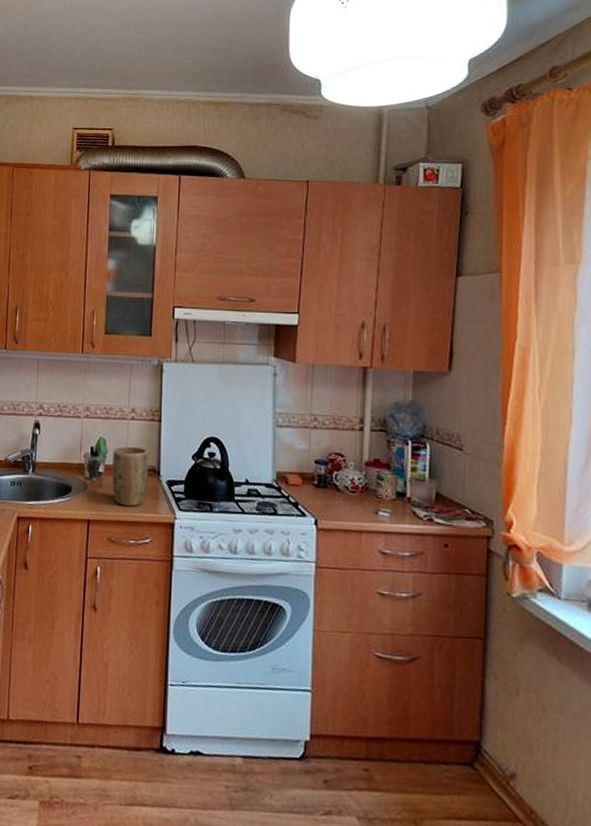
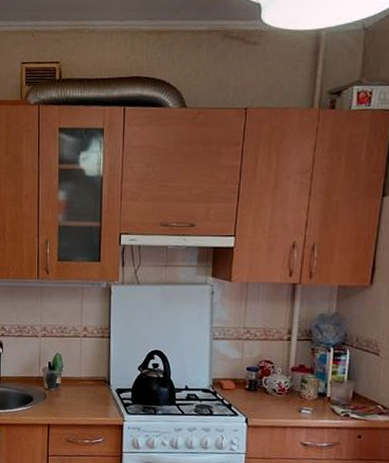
plant pot: present [112,446,148,507] -> none [68,360,99,412]

